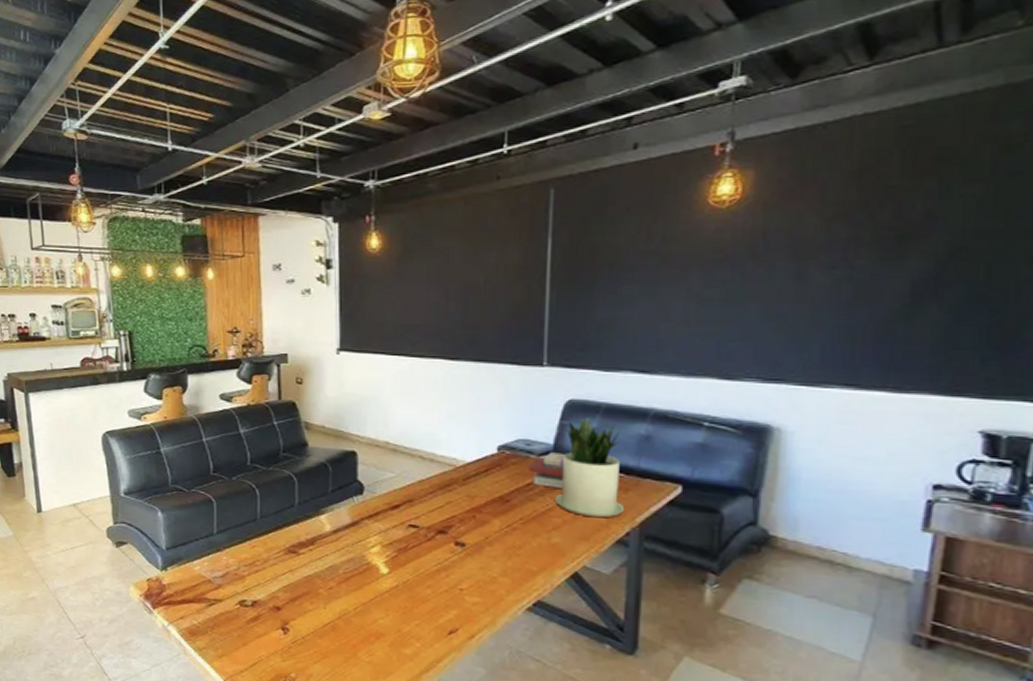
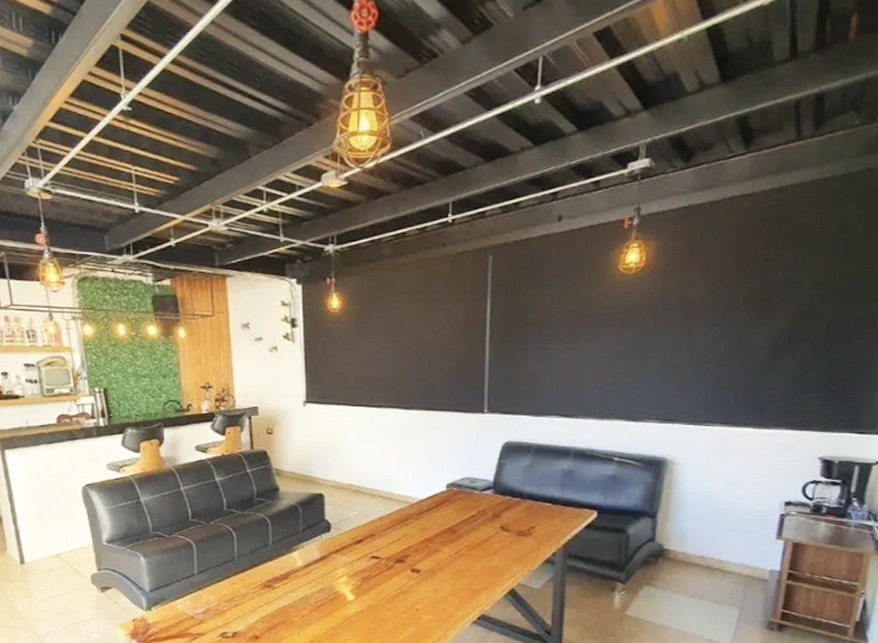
books: present [529,452,565,490] -> none [473,488,503,520]
planter: present [555,417,625,518] -> none [495,456,552,542]

